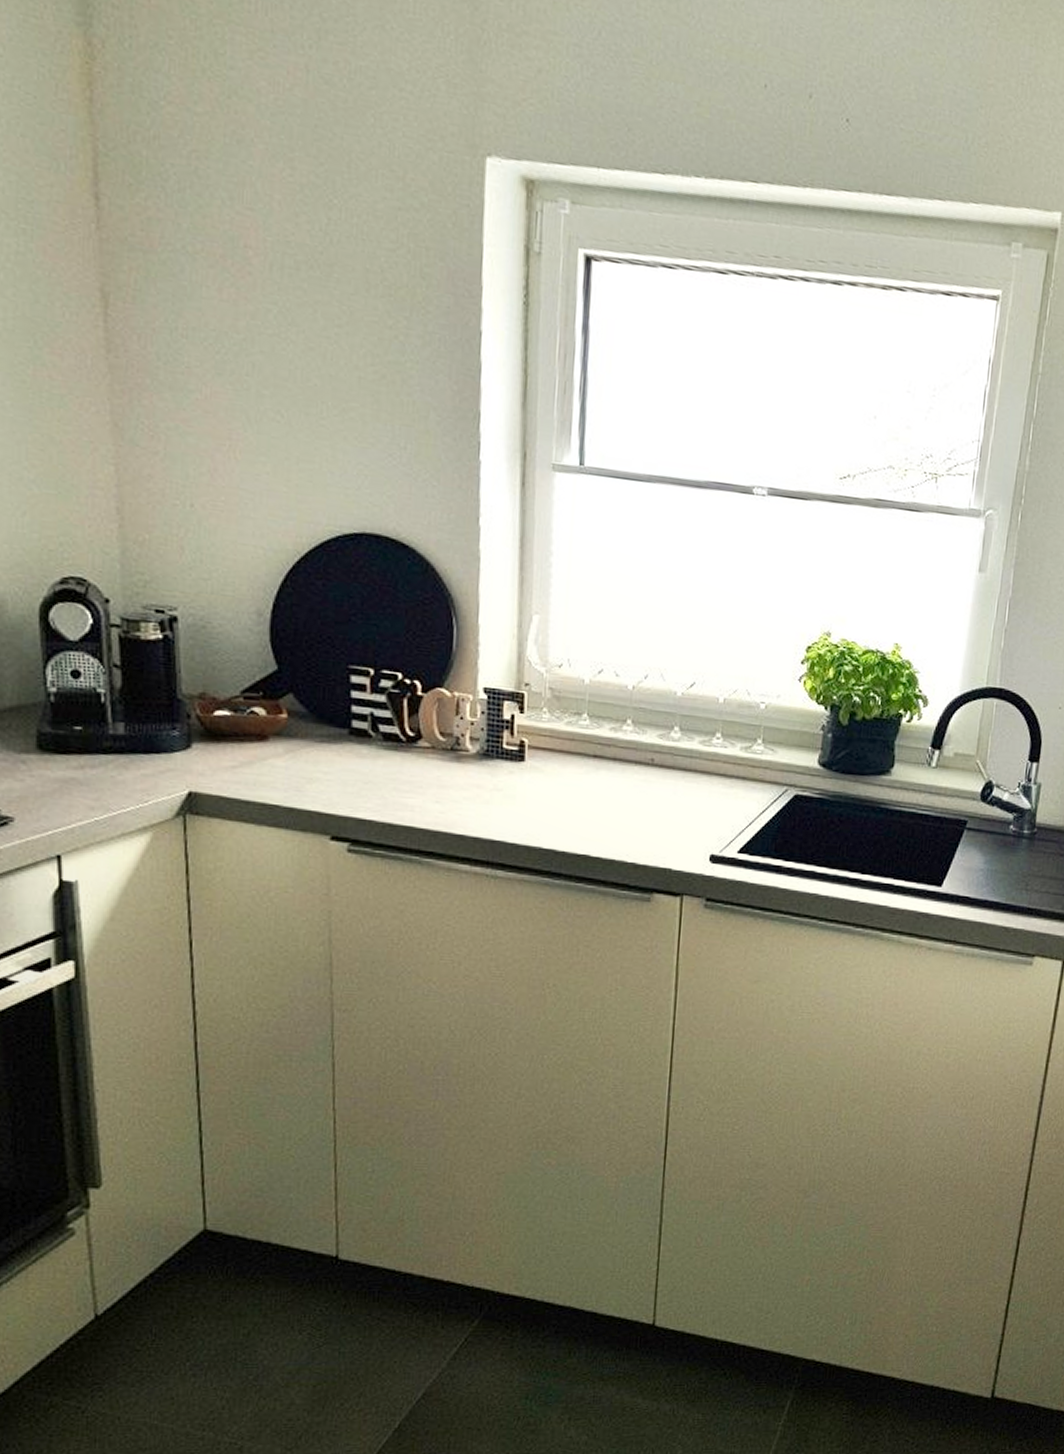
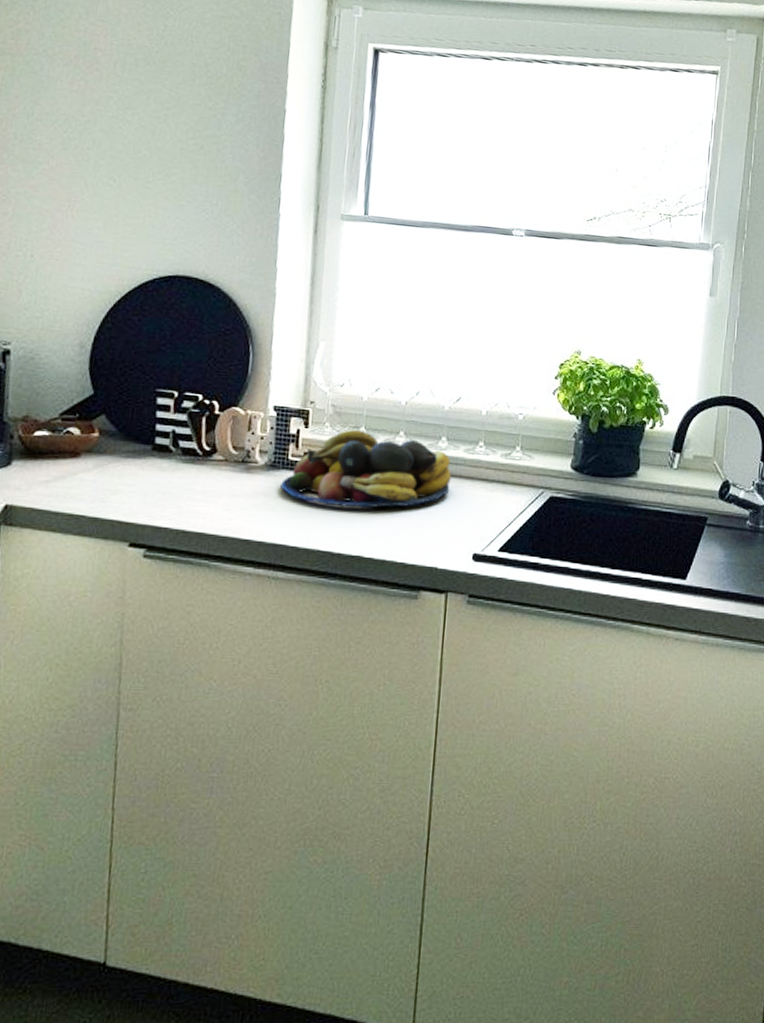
fruit bowl: none [496,715,686,804] -> present [281,429,452,509]

